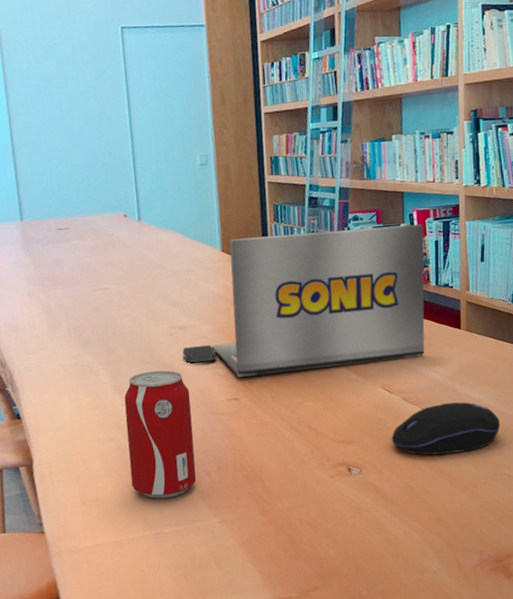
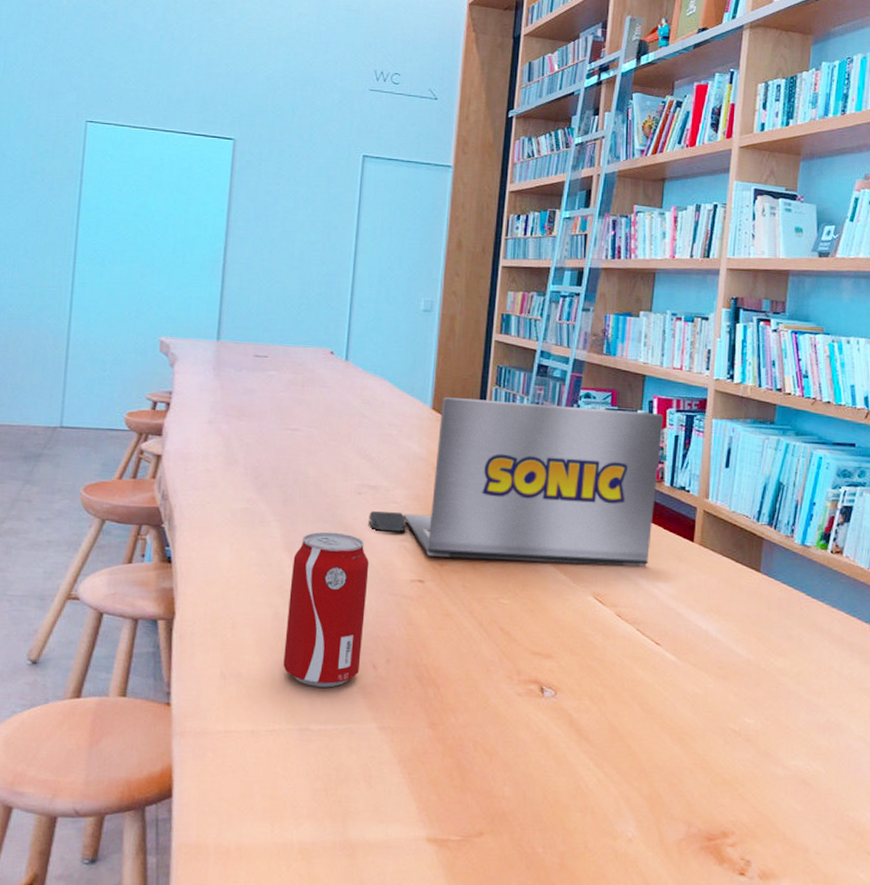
computer mouse: present [391,402,500,455] -> none [596,627,729,692]

